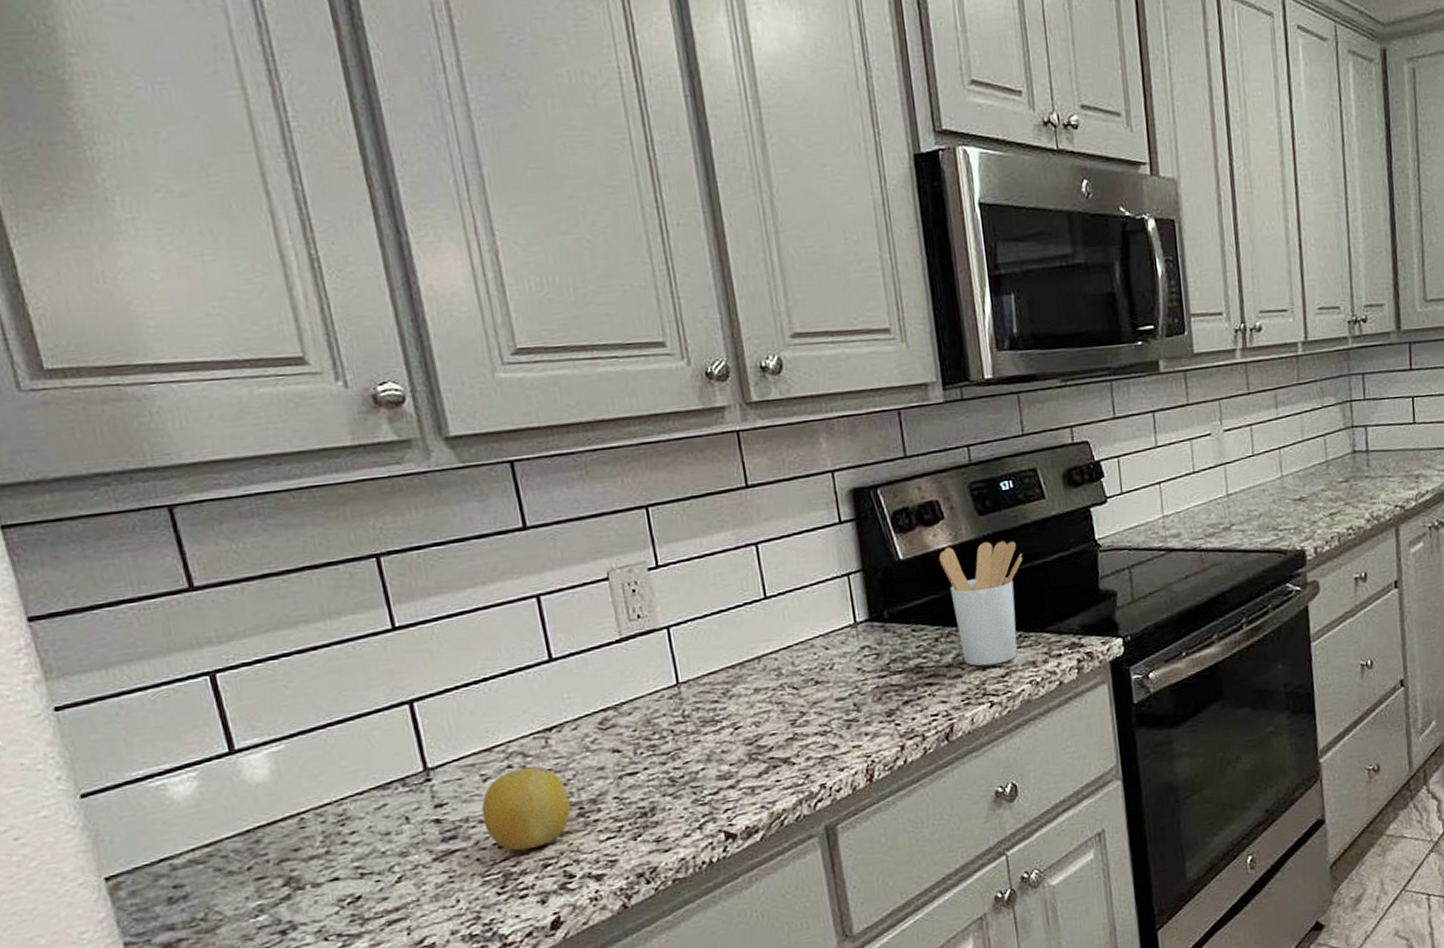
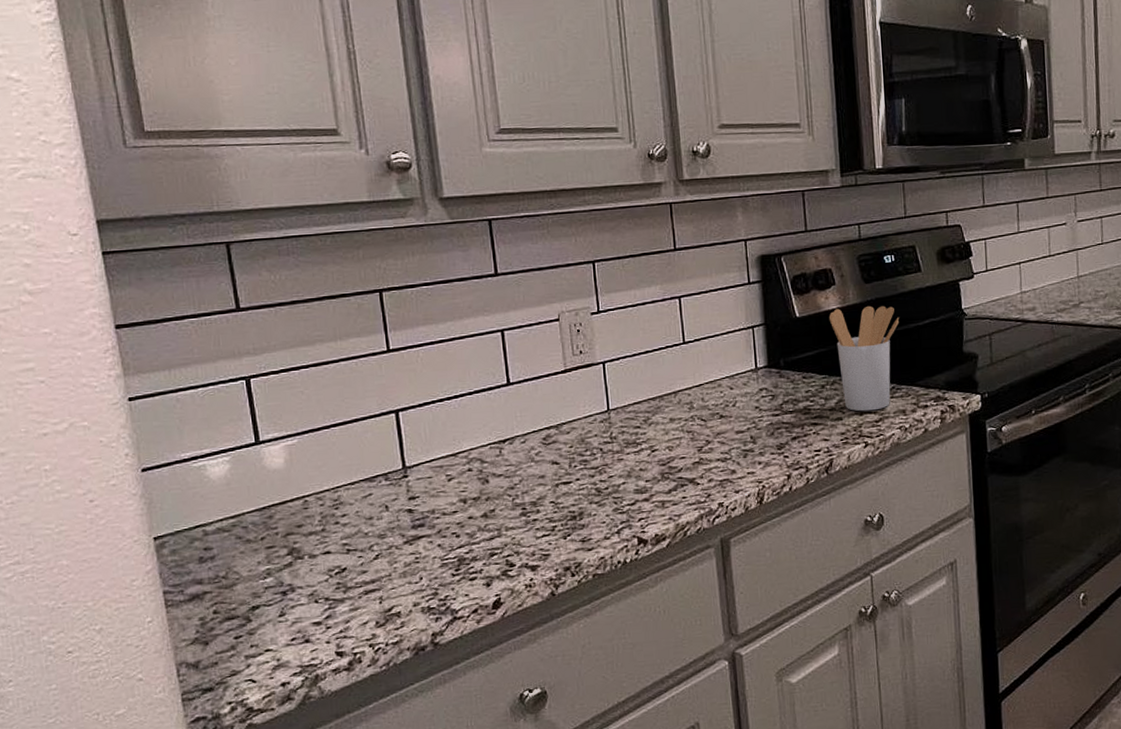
fruit: present [481,766,571,851] -> none [445,471,515,541]

